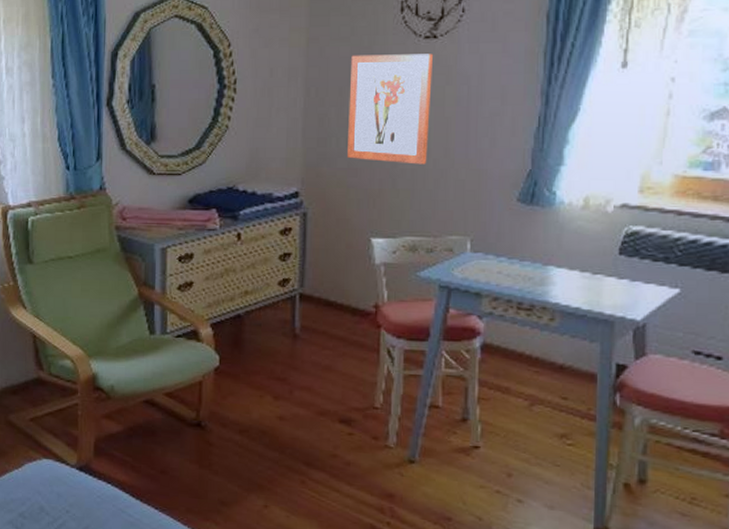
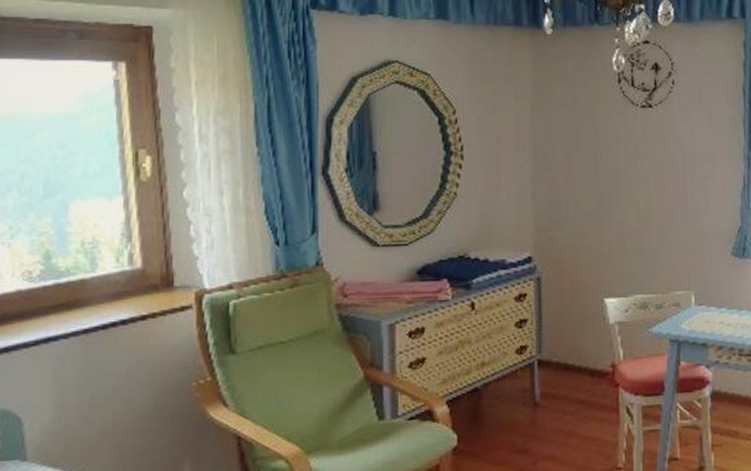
wall art: present [347,53,433,165] -> none [575,121,651,225]

